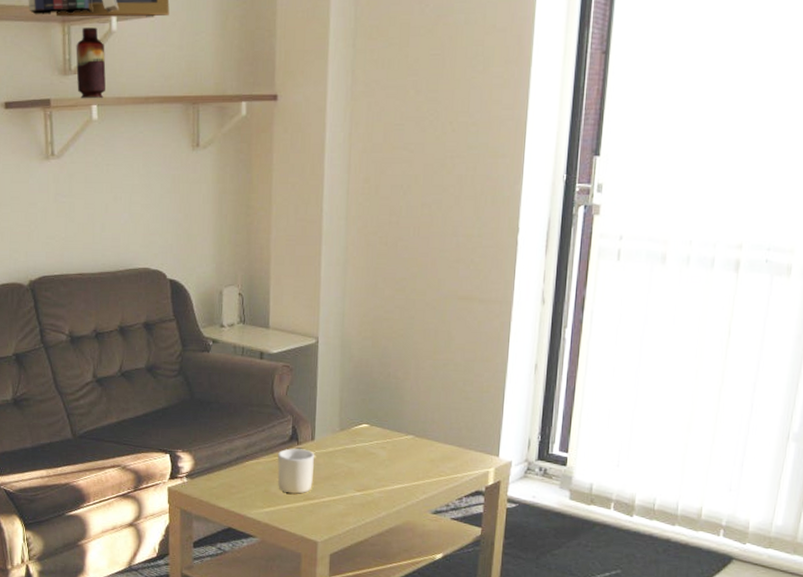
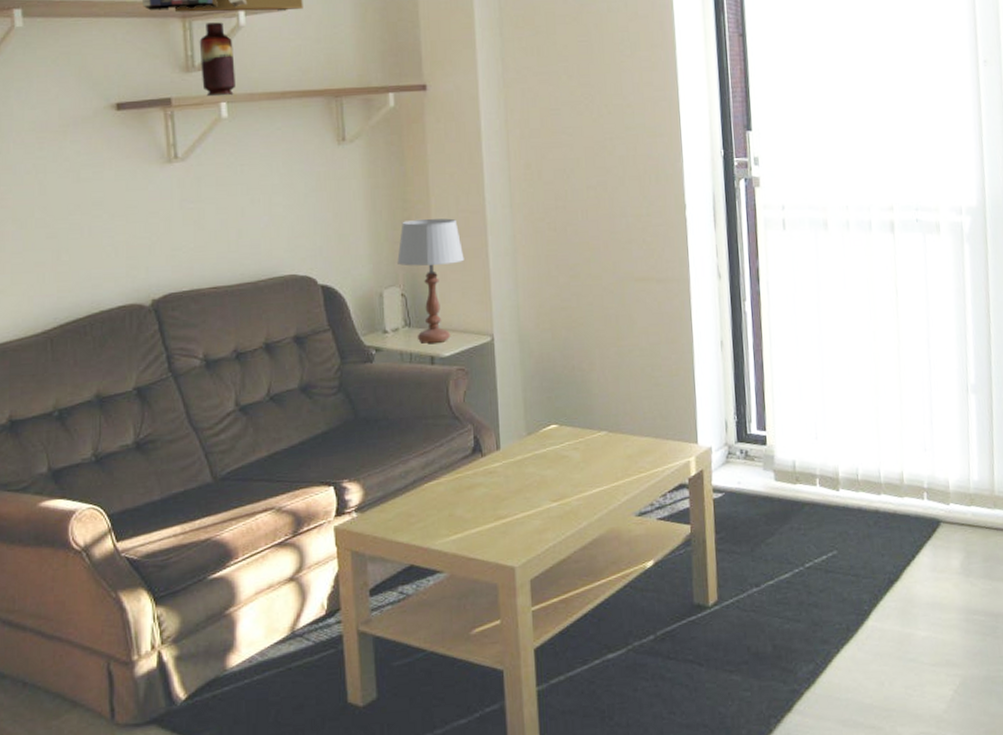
table lamp: none [238,226,298,340] -> present [397,218,465,344]
mug: present [277,448,315,494] -> none [459,461,503,515]

